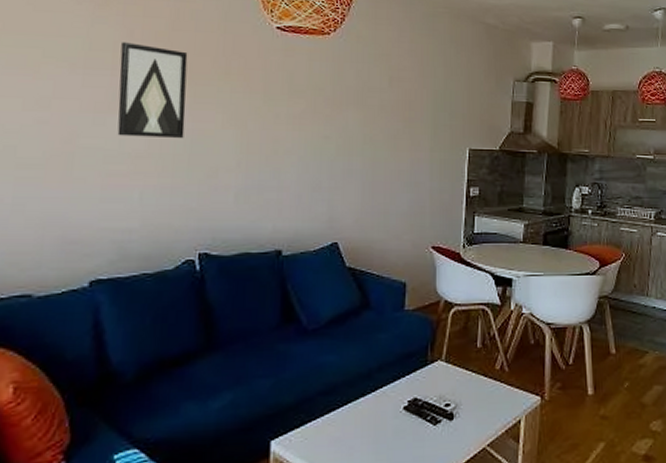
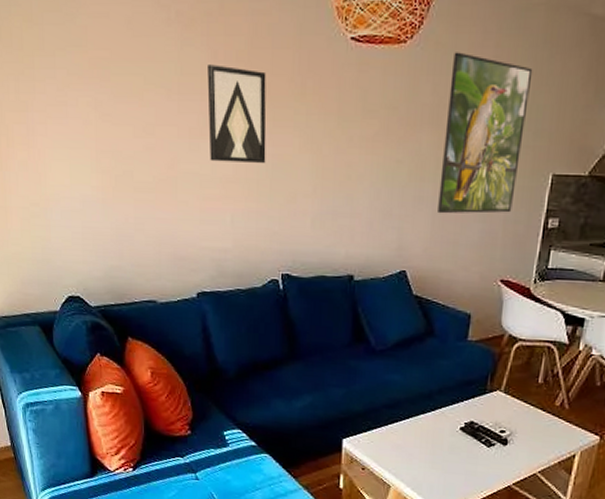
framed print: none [367,45,444,186] -> present [438,52,533,214]

